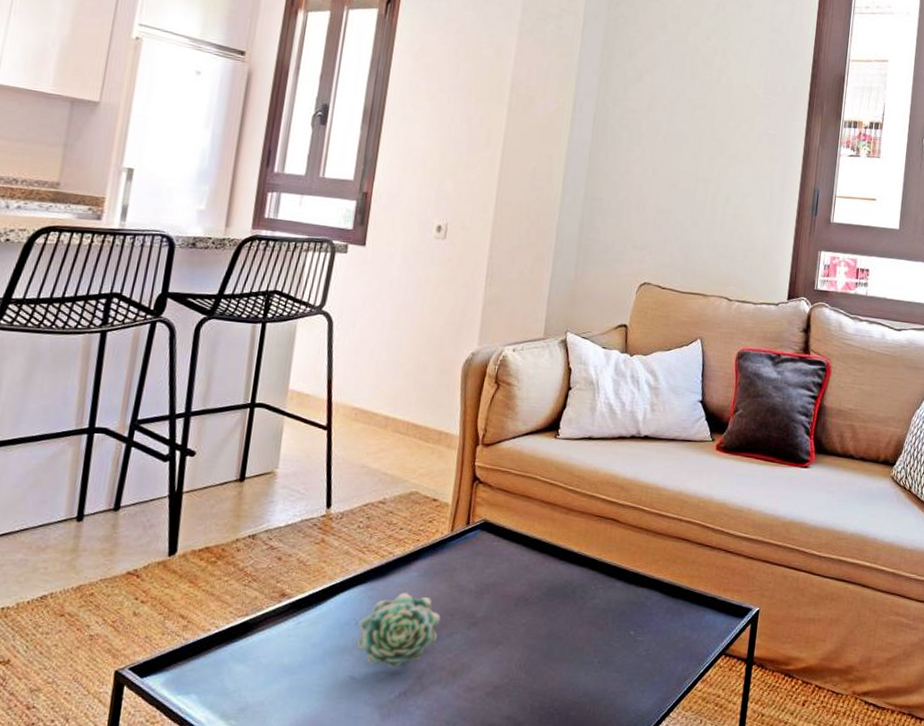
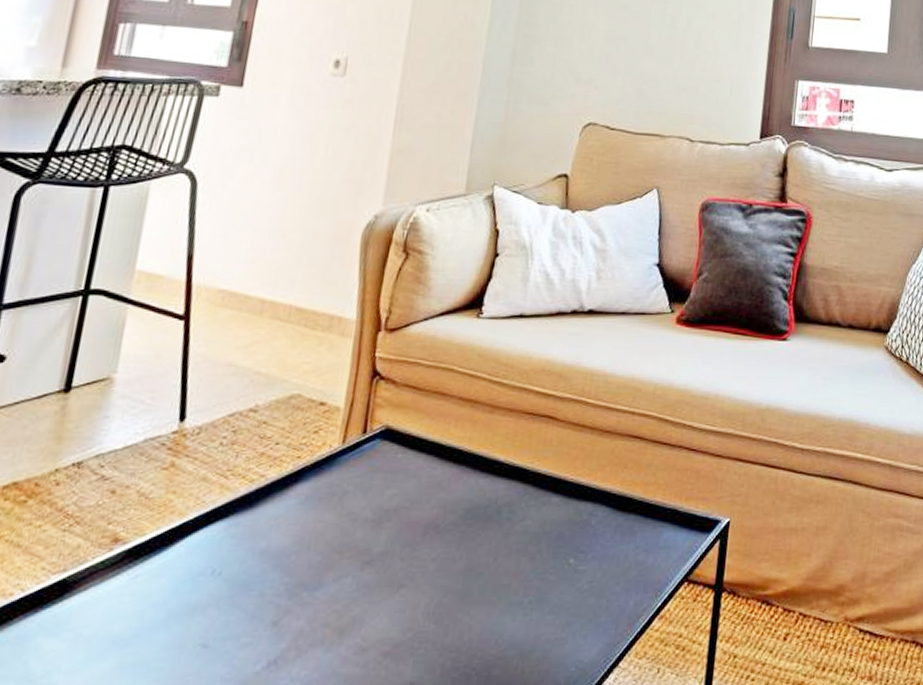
succulent plant: present [356,591,441,668] -> none [212,526,326,629]

